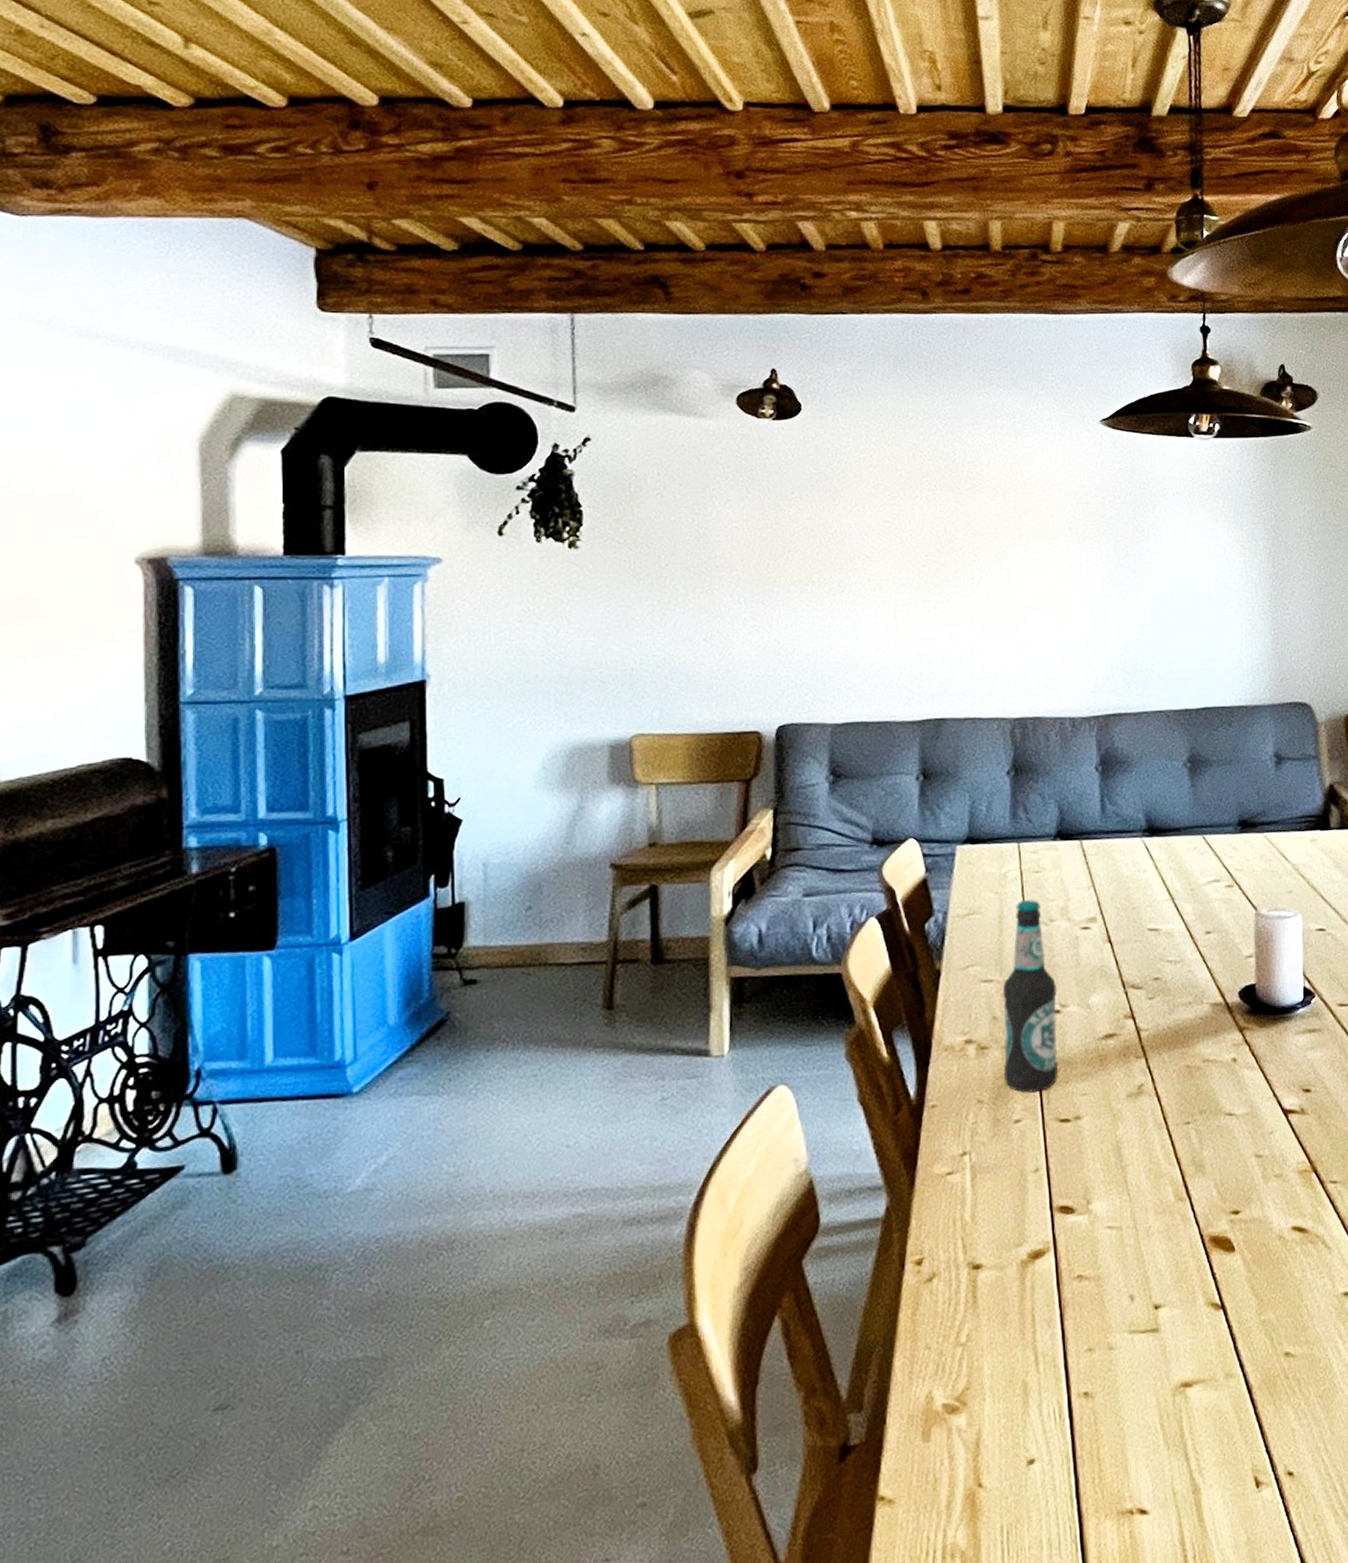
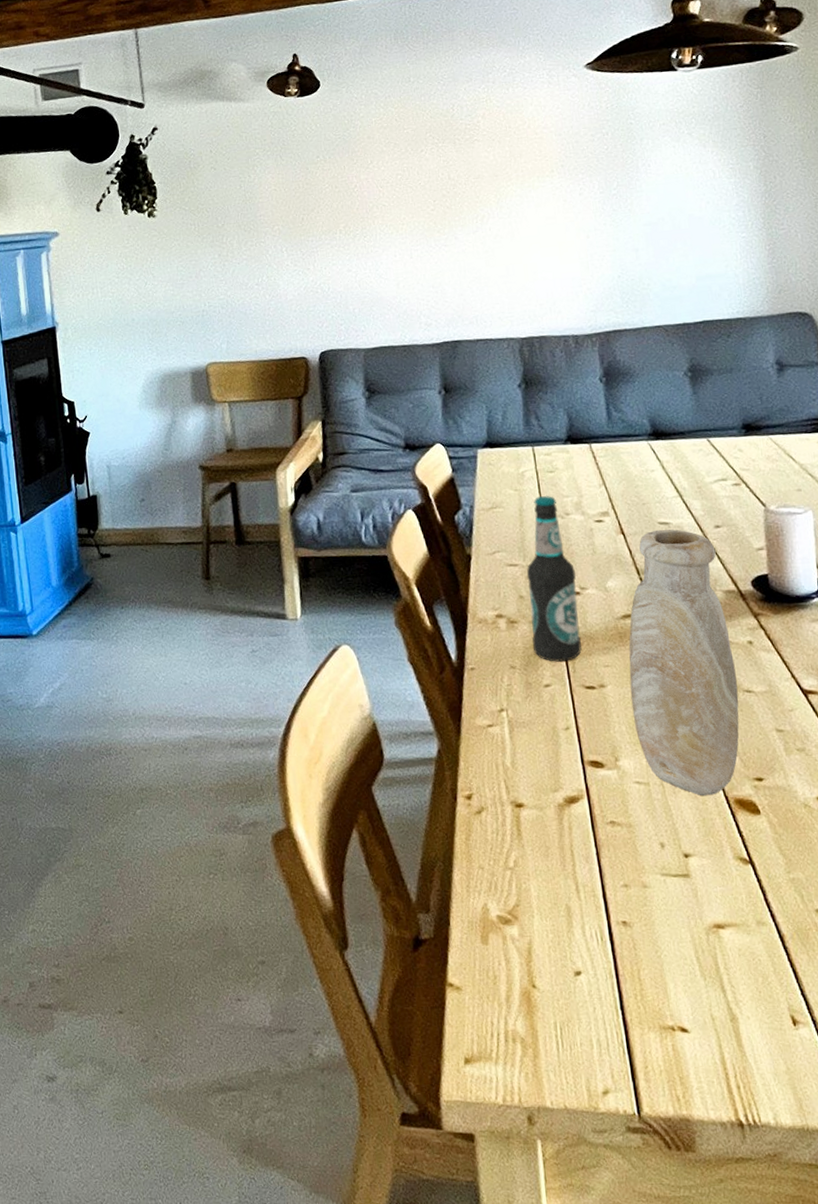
vase: none [1107,936,1220,1237] -> present [629,529,739,796]

